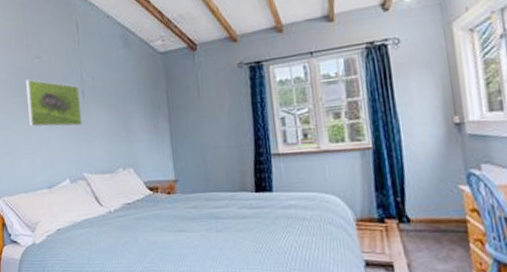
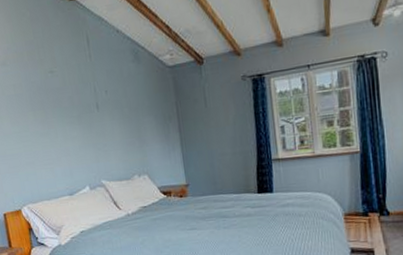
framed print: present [25,79,83,128] -> none [40,93,99,139]

